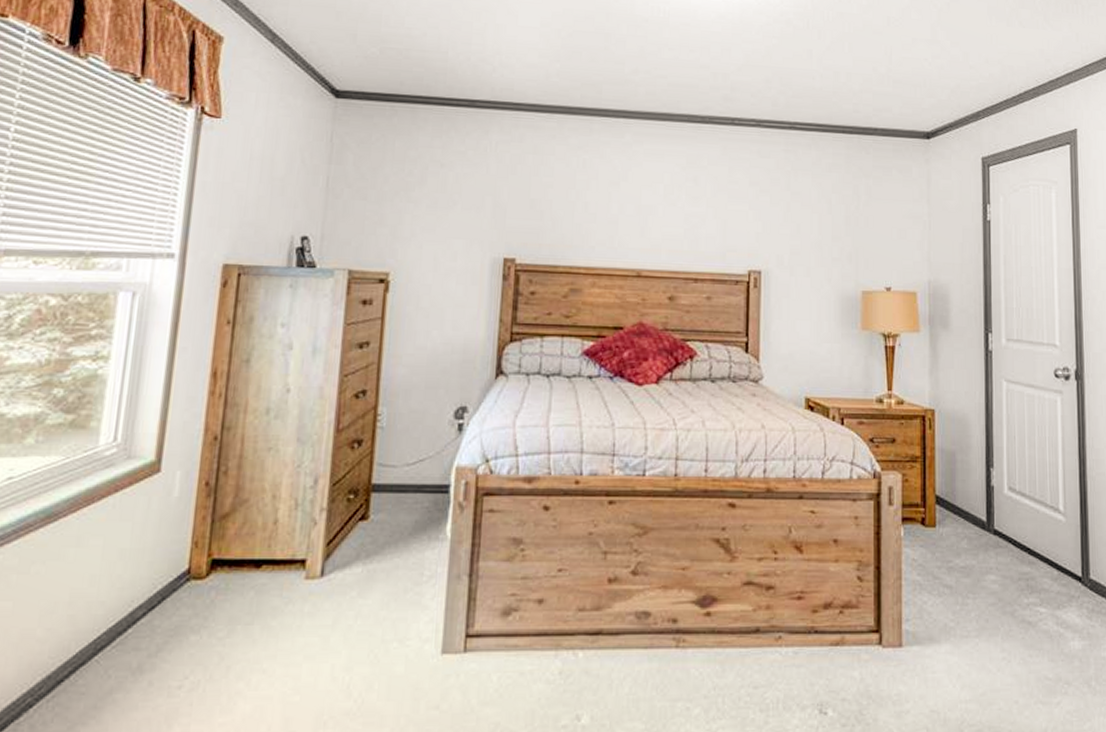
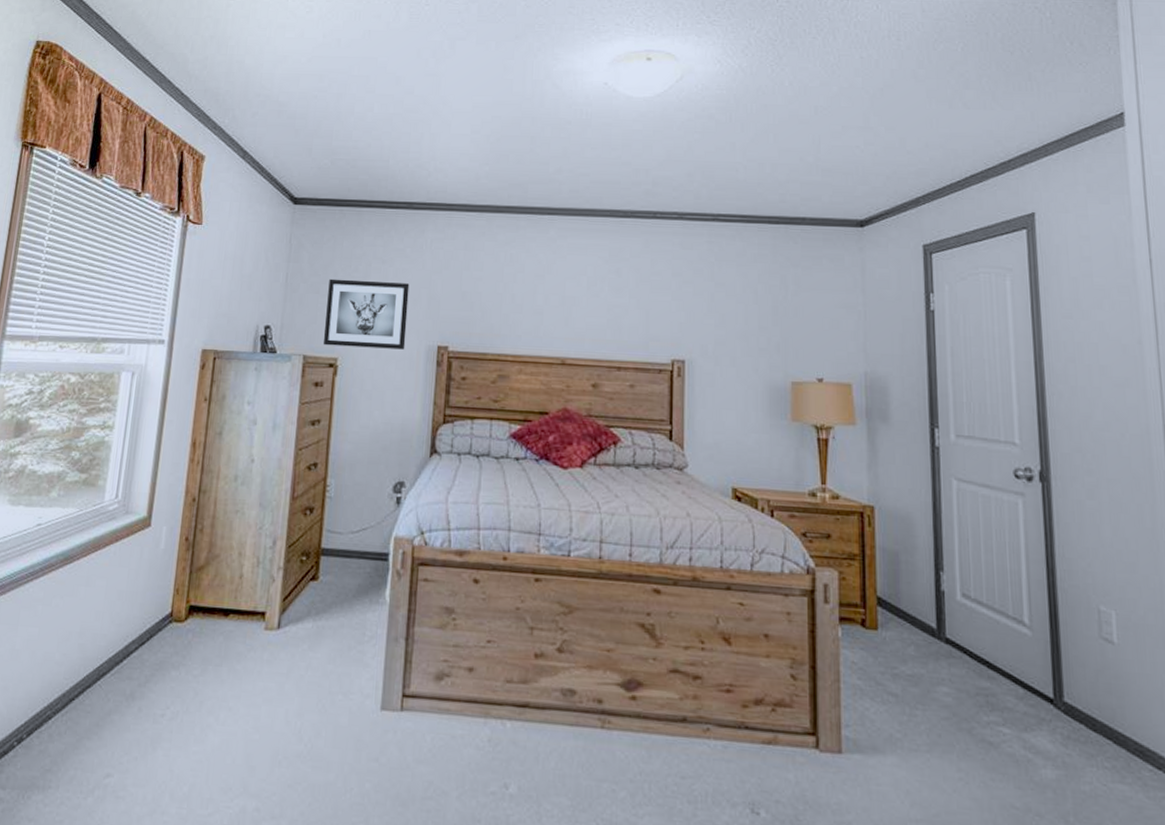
wall art: none [371,183,472,263] -> present [322,278,410,350]

